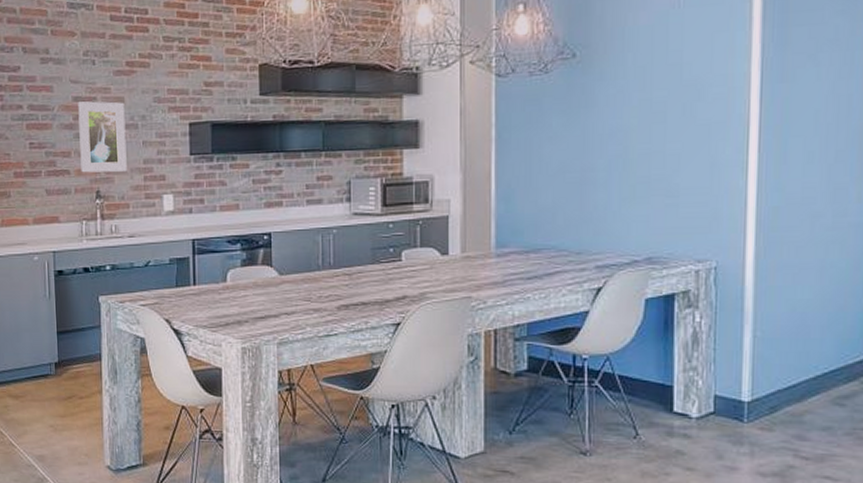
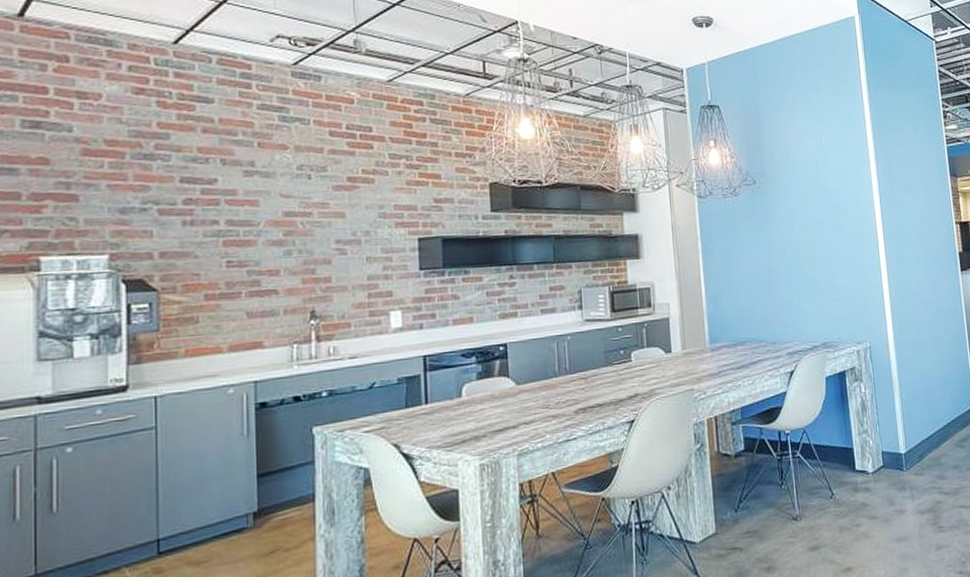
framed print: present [78,101,127,173] -> none [290,216,348,292]

